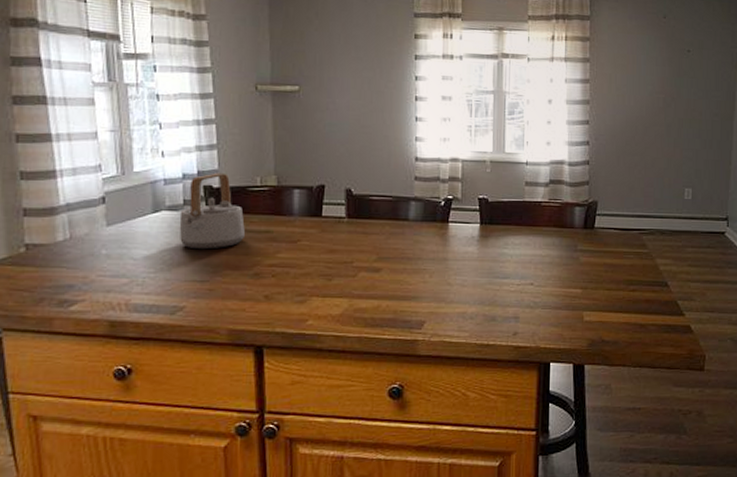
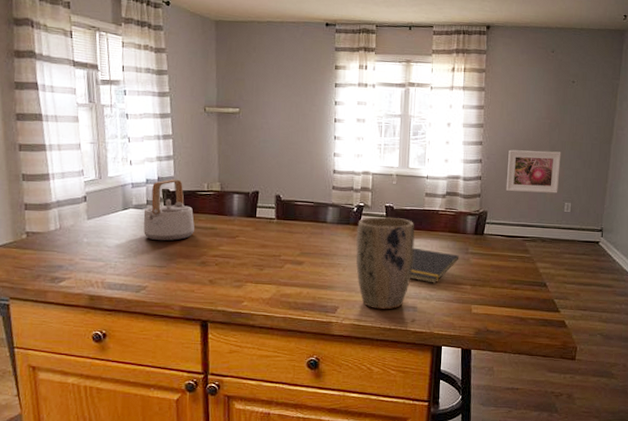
plant pot: none [444,212,514,322] -> present [356,217,415,310]
notepad: none [510,246,567,288] -> present [410,247,459,283]
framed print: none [617,129,678,178] -> present [505,149,561,194]

